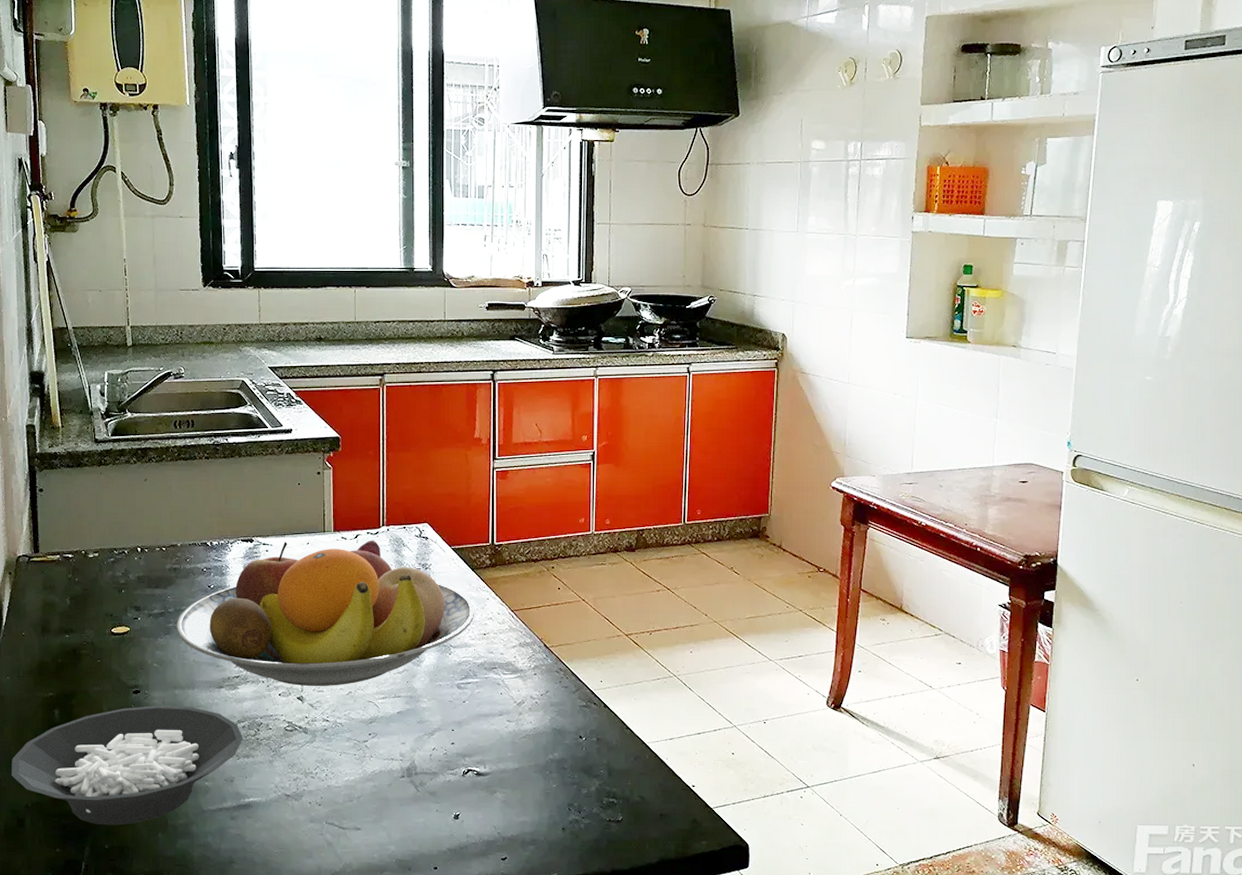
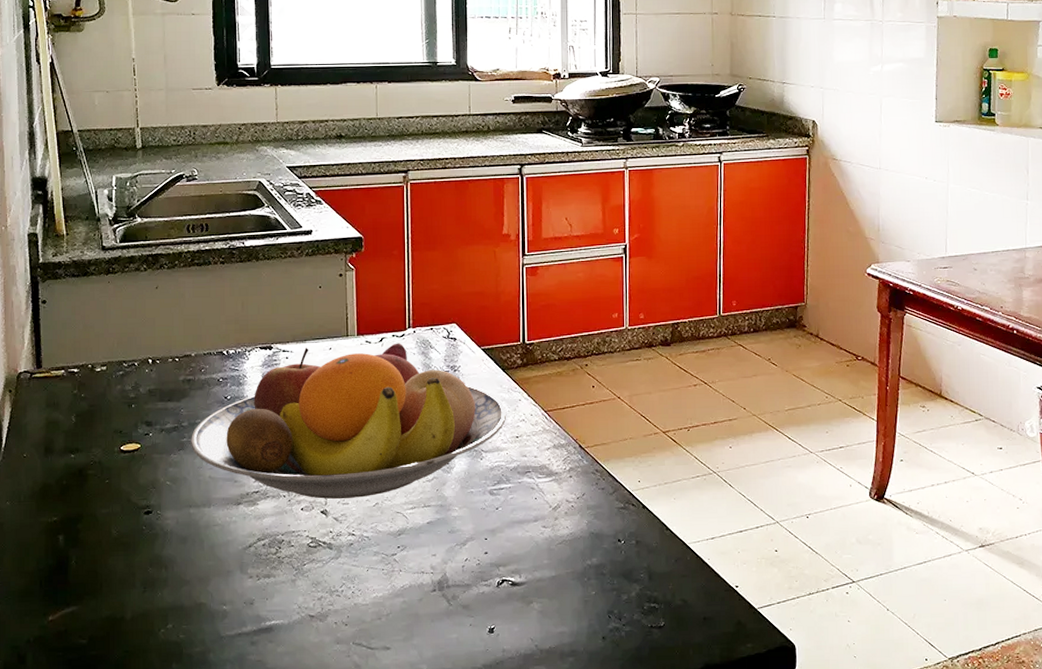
cereal bowl: present [11,705,243,826] -> none [11,525,264,658]

